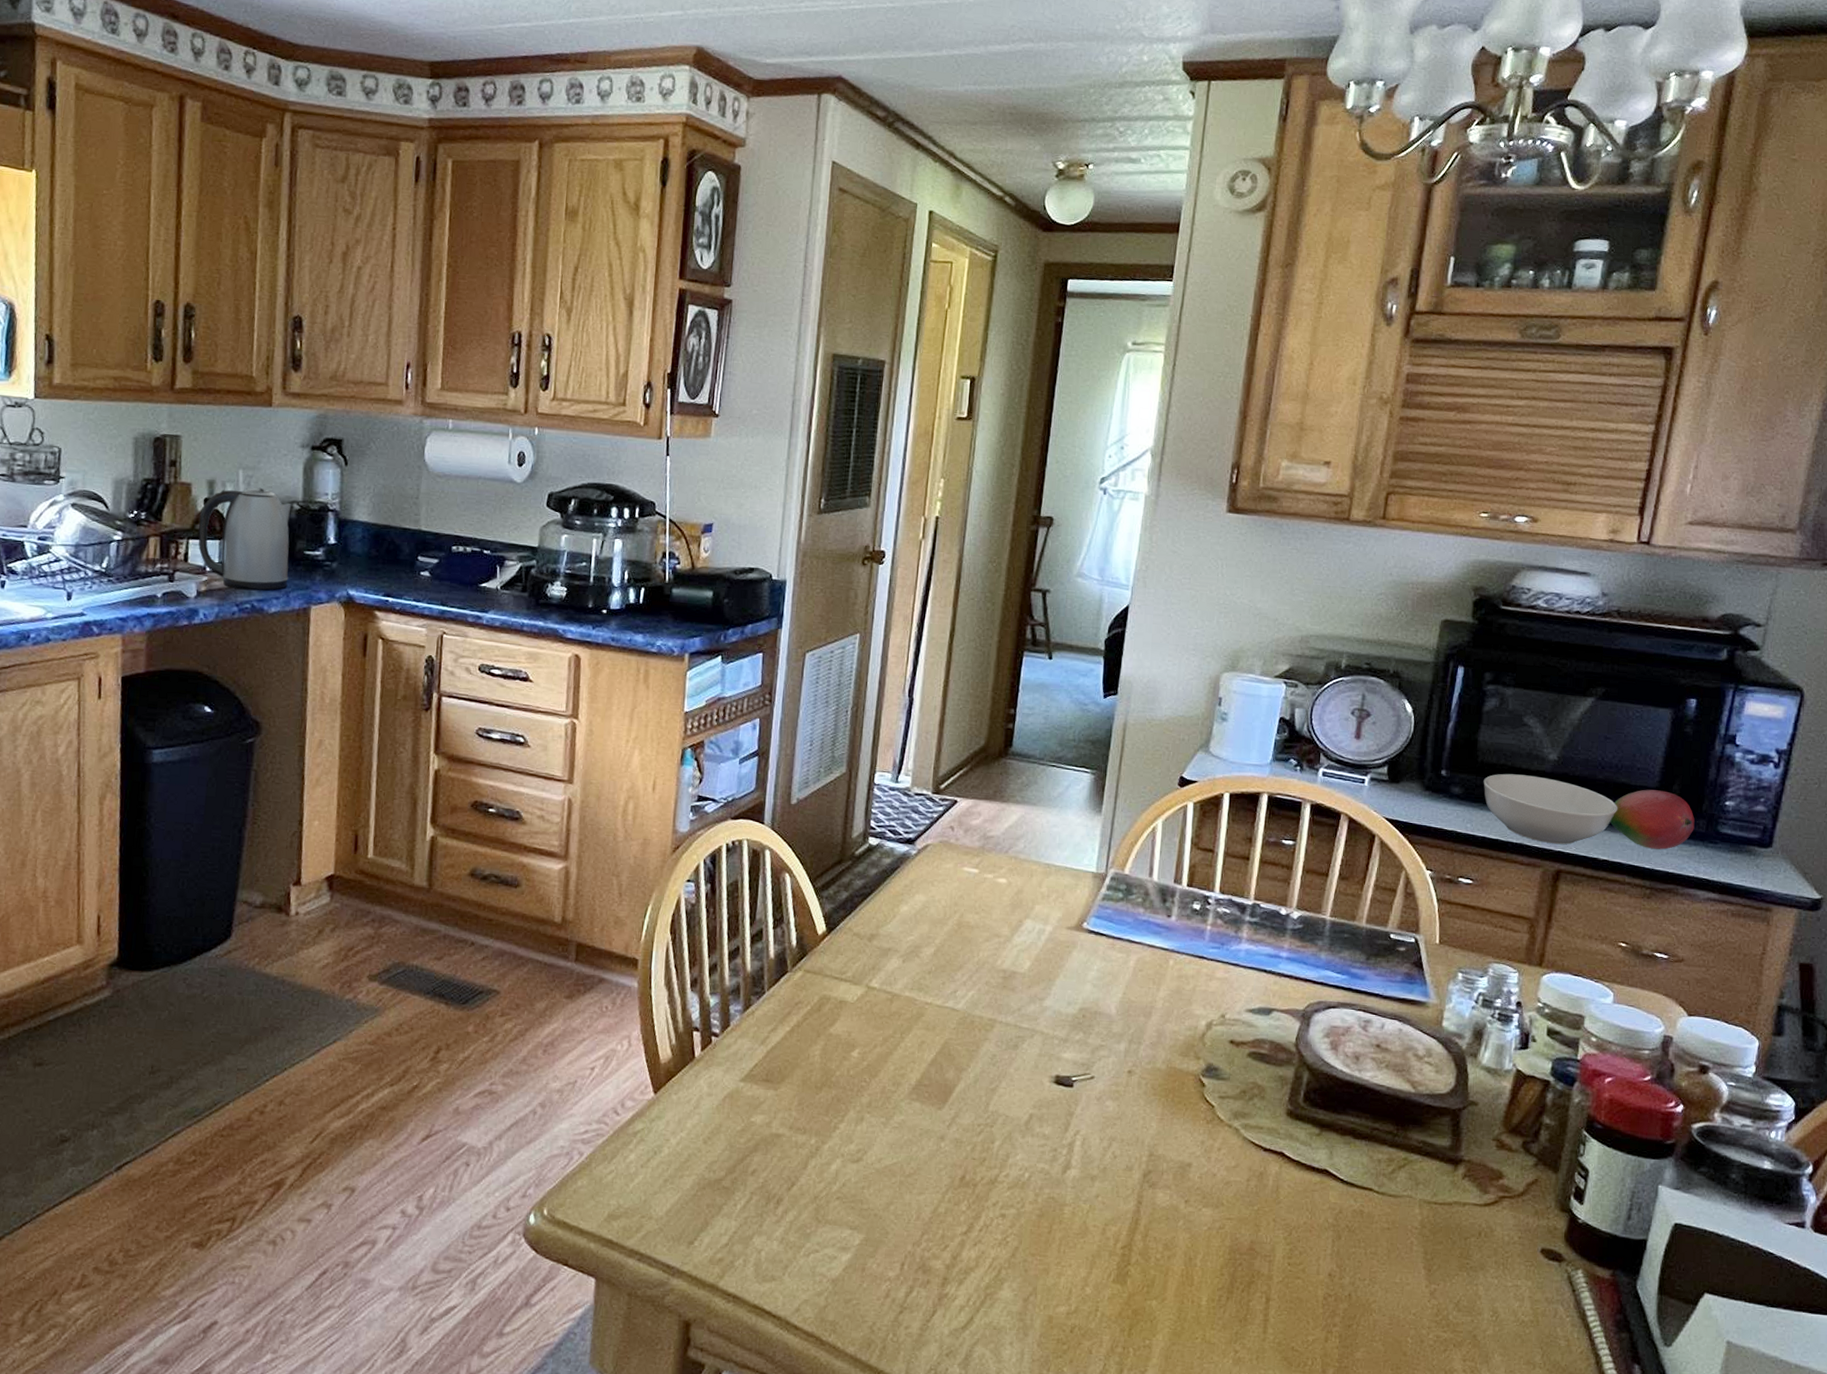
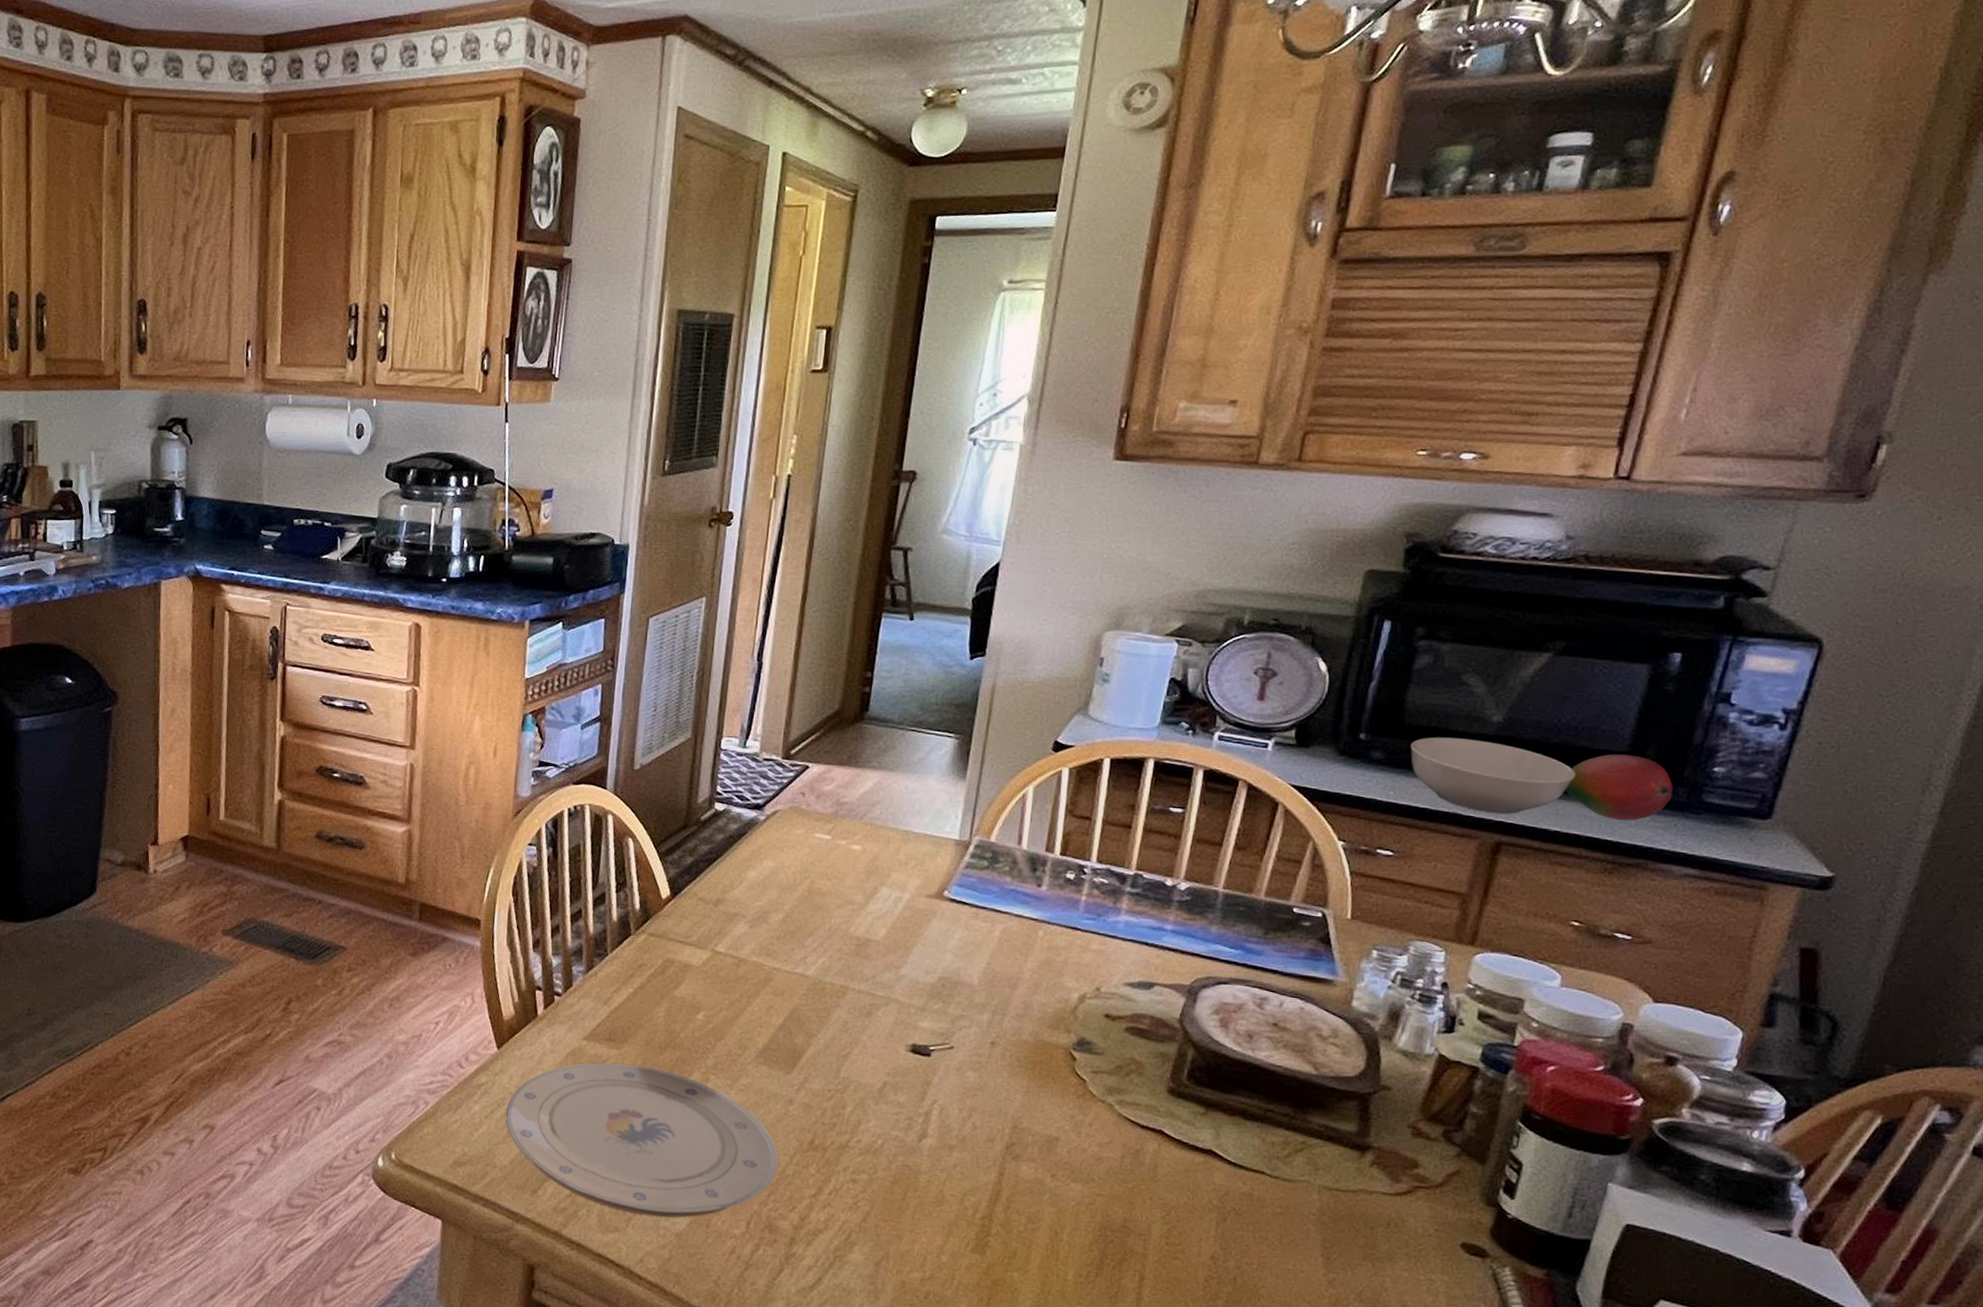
kettle: present [198,487,292,592] -> none [55,468,141,568]
plate: none [662,1104,932,1264] -> present [505,1062,780,1218]

